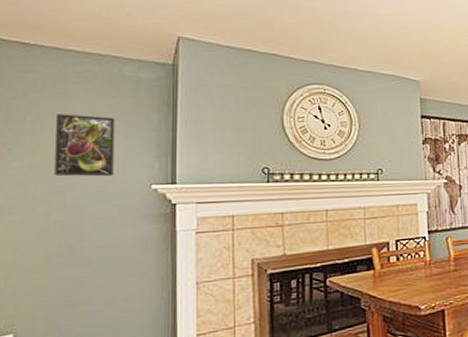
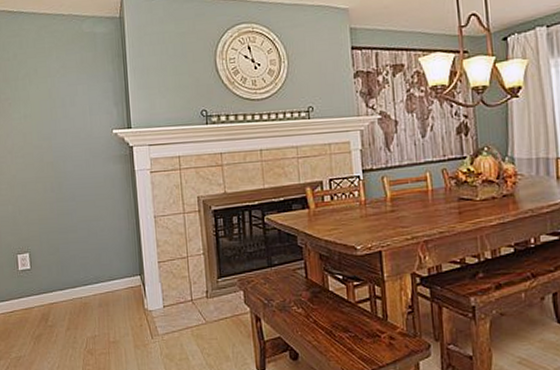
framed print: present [54,114,115,177] -> none [38,70,84,125]

